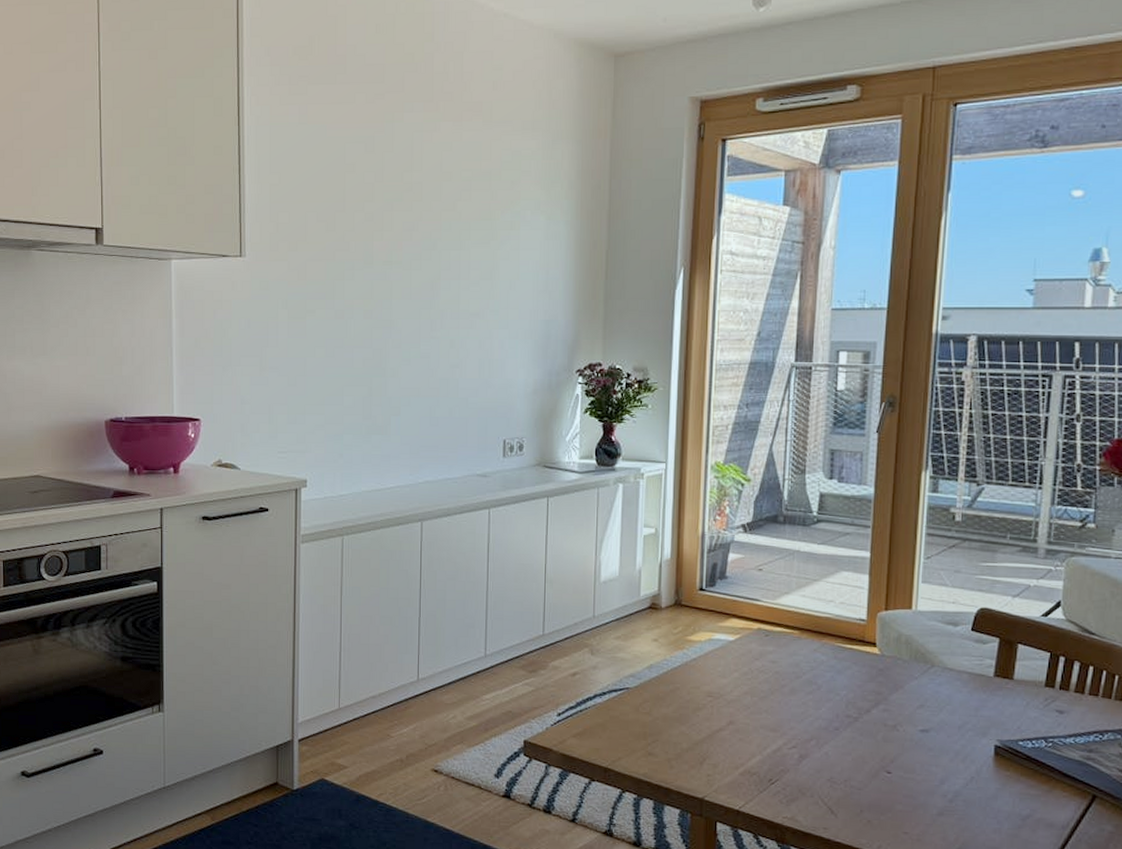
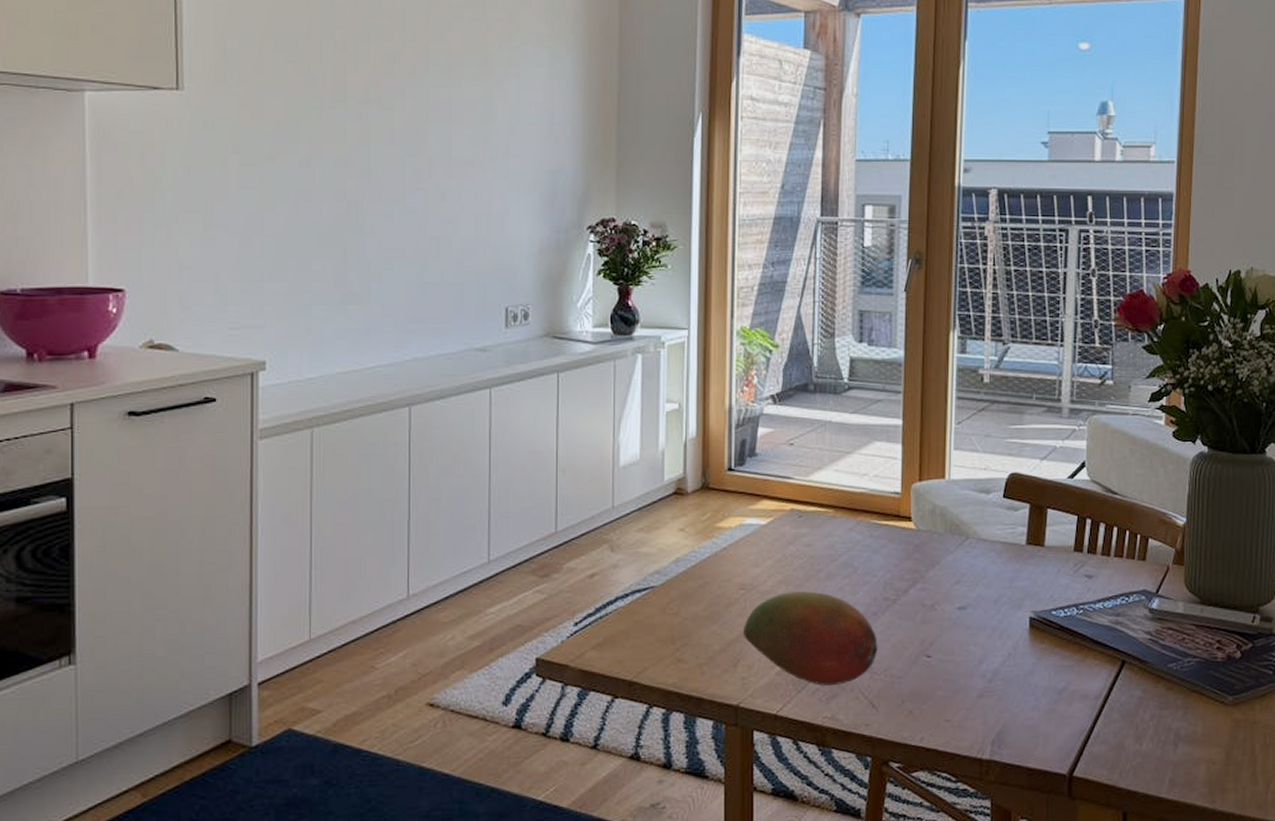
fruit: none [710,702,839,790] -> present [744,591,878,686]

